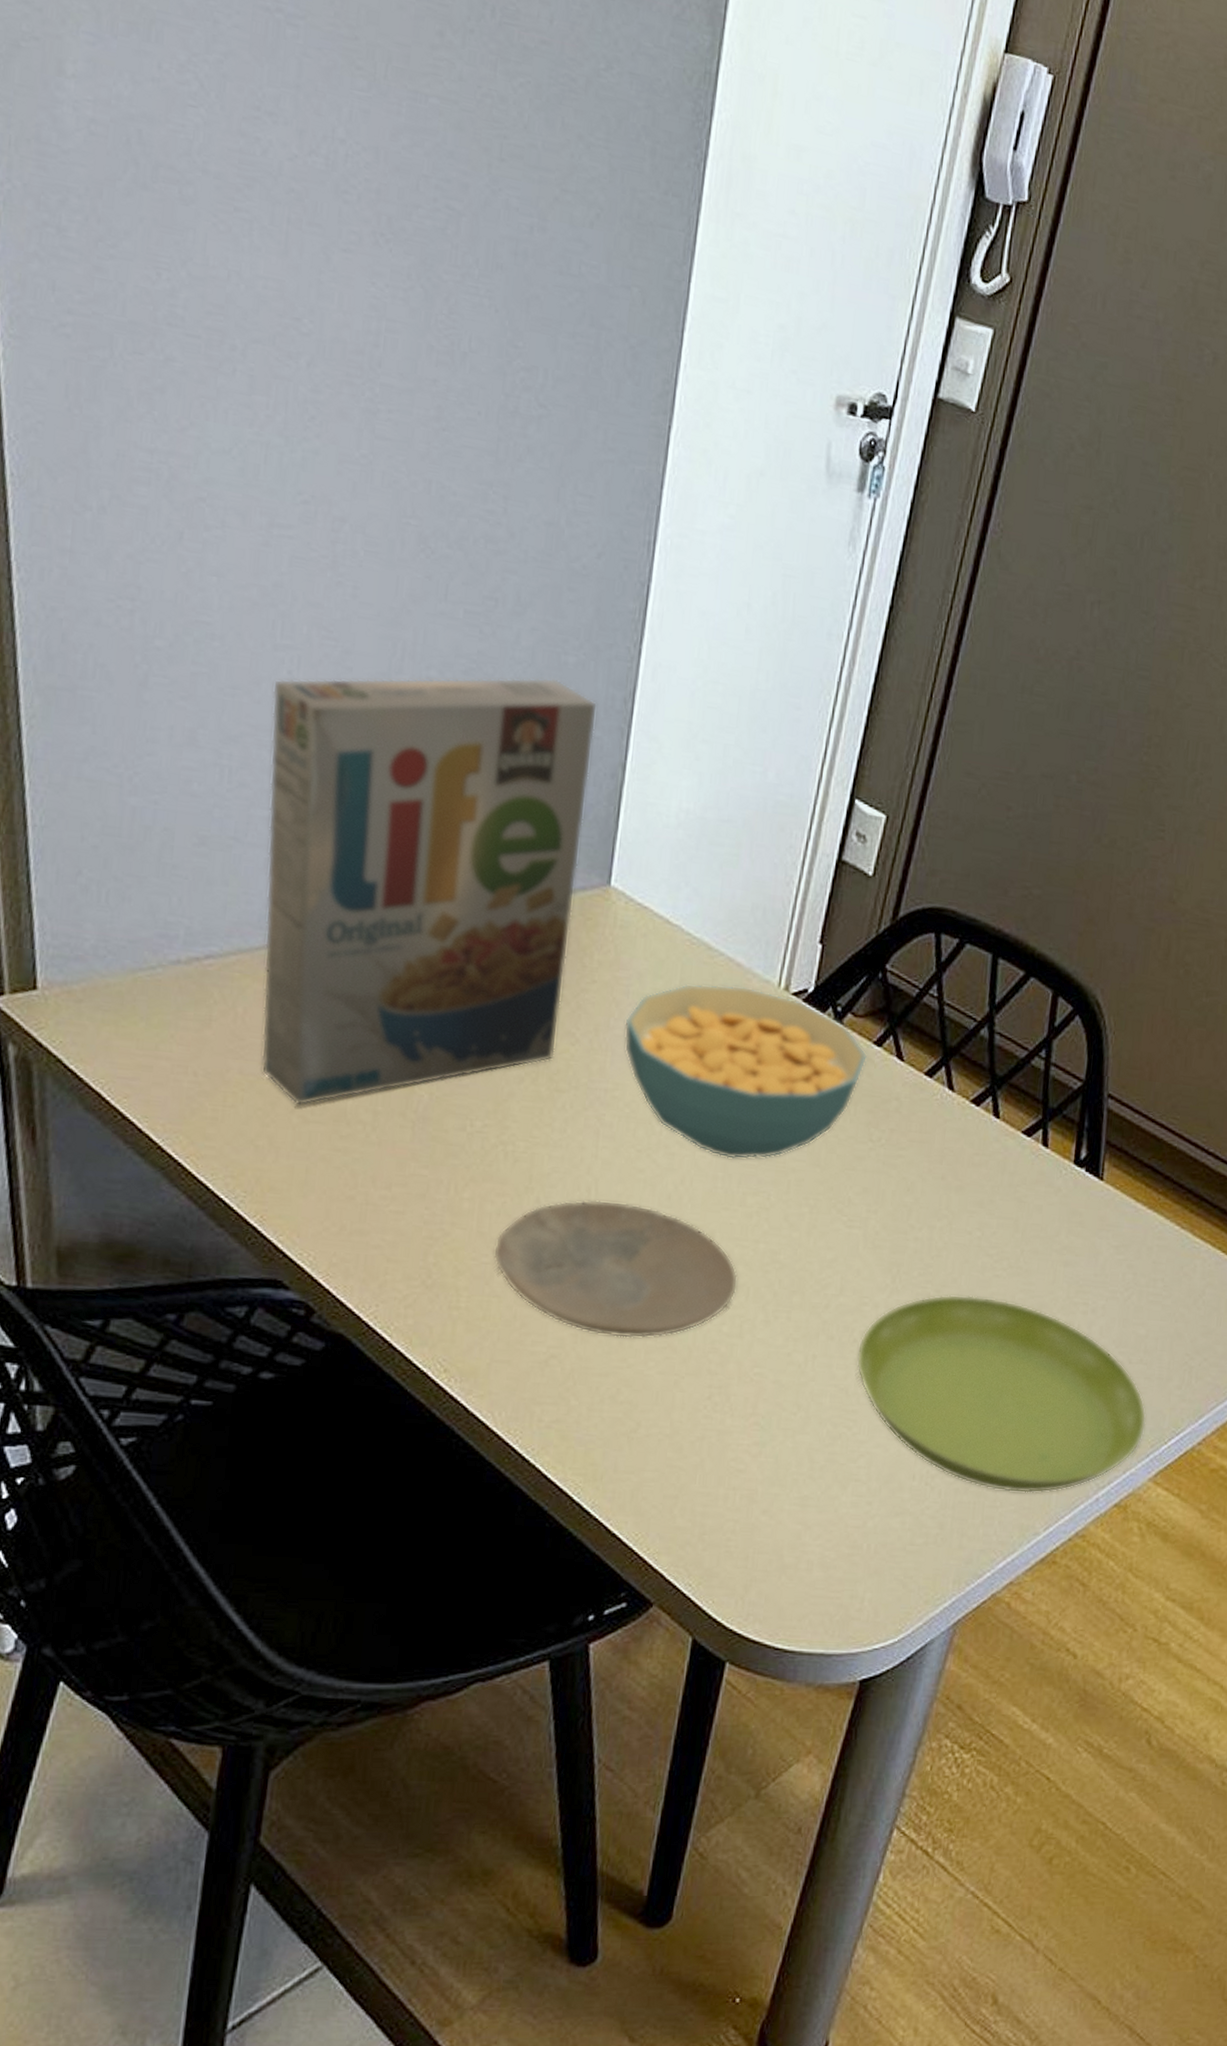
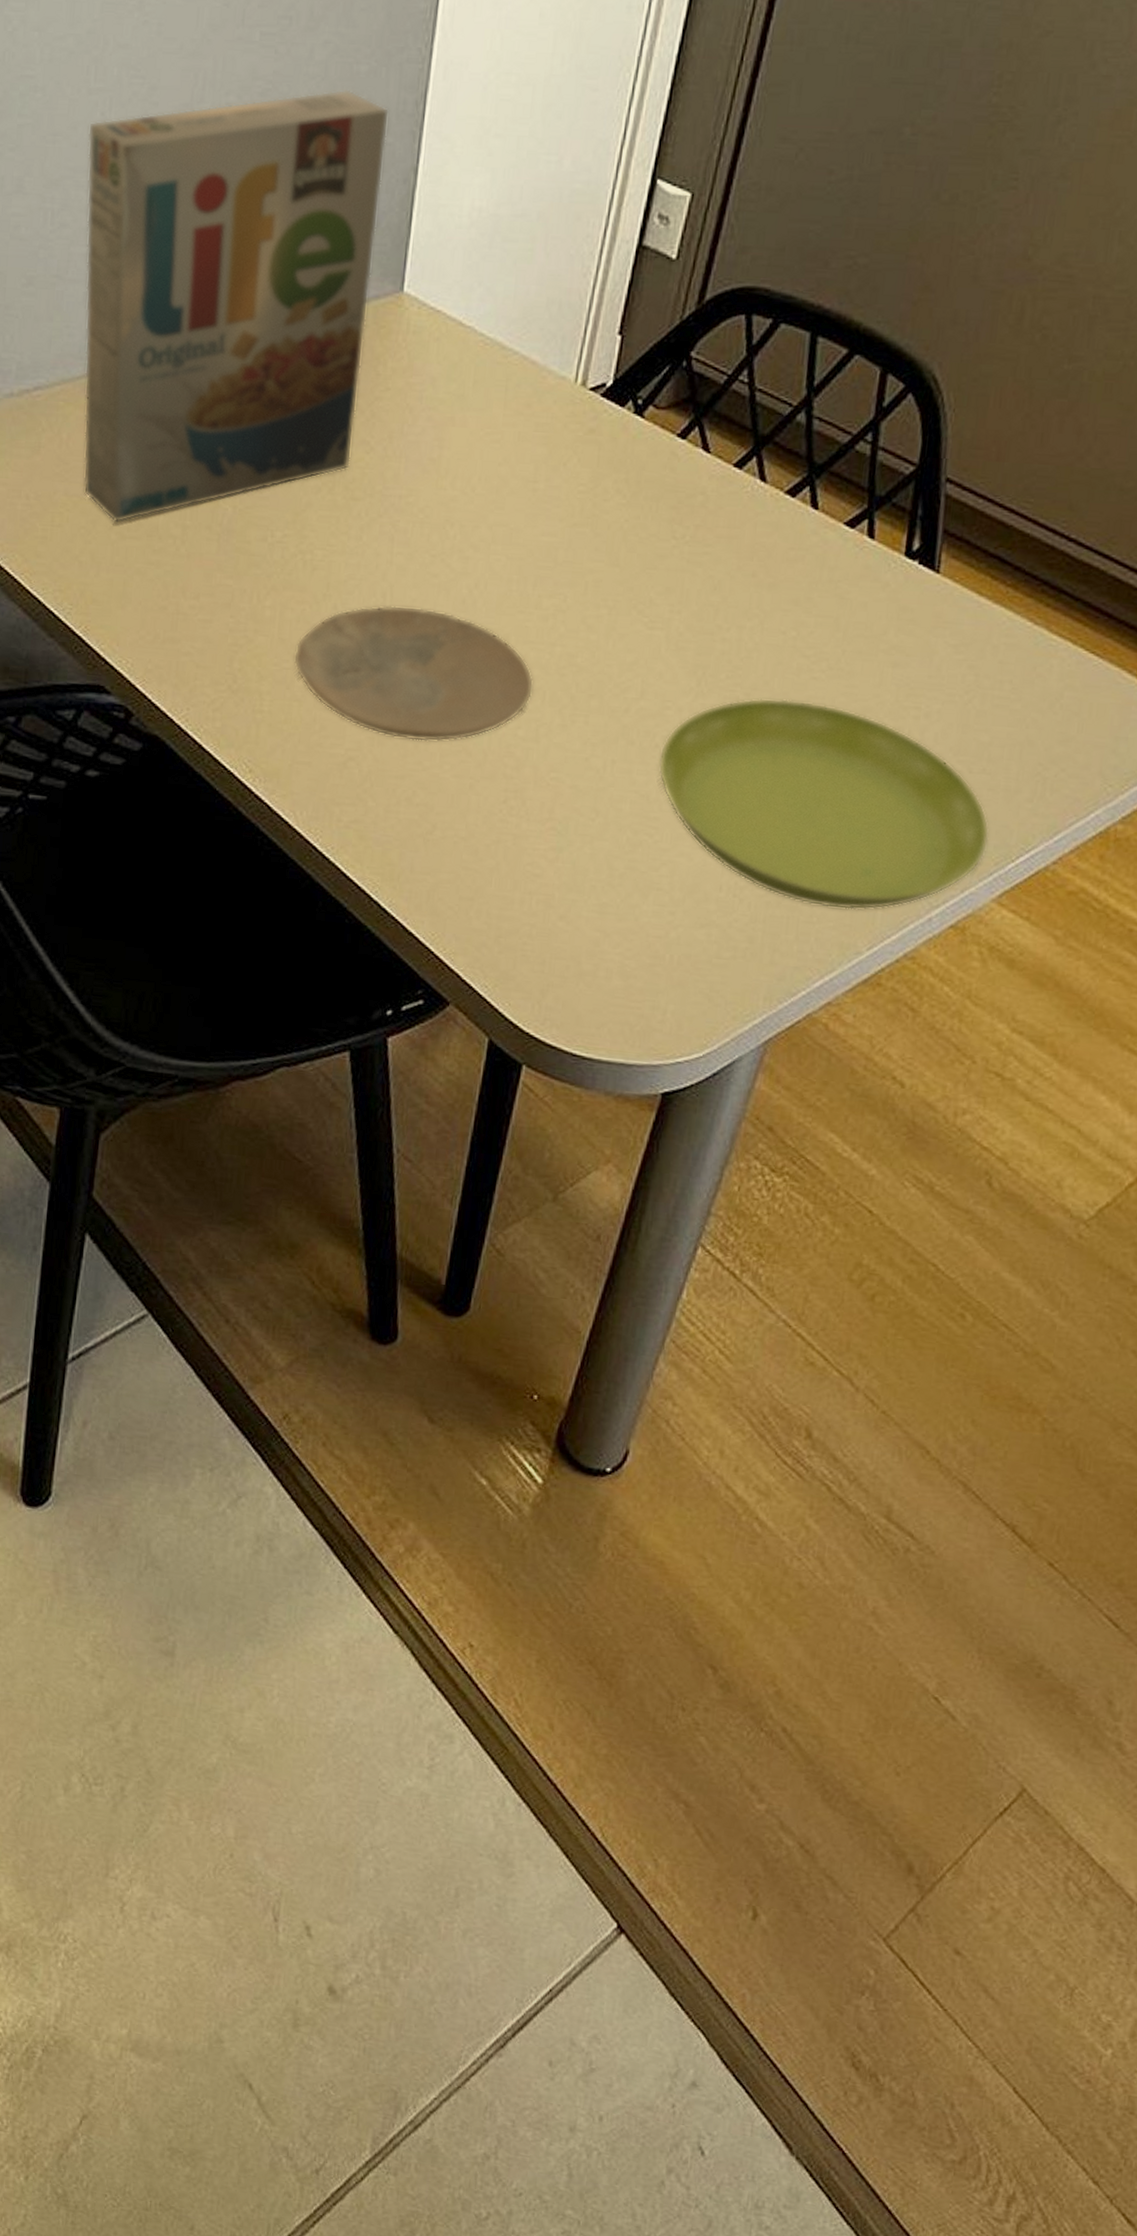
cereal bowl: present [624,983,868,1160] -> none [417,384,671,562]

